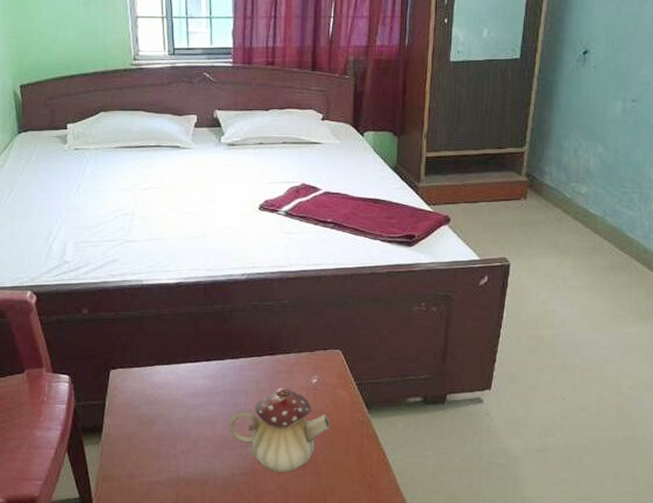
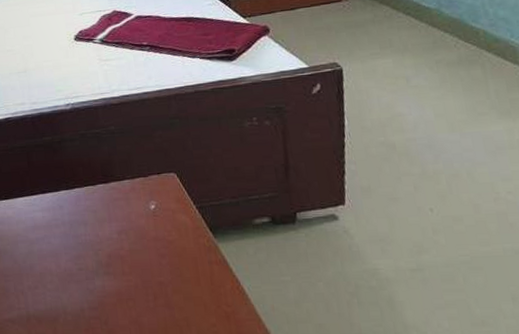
teapot: present [227,387,330,473] -> none [71,215,175,306]

